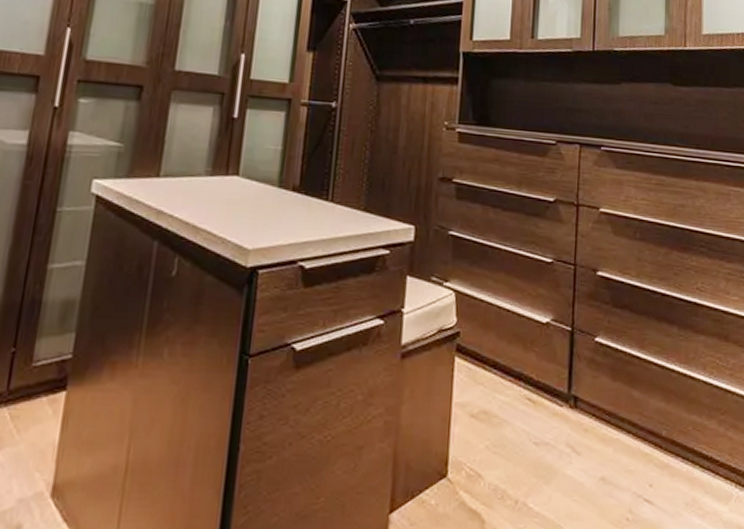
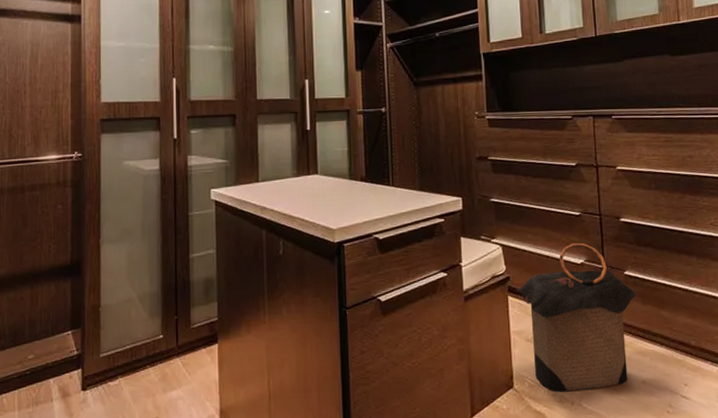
laundry hamper: none [465,296,607,486] -> present [516,242,638,392]

